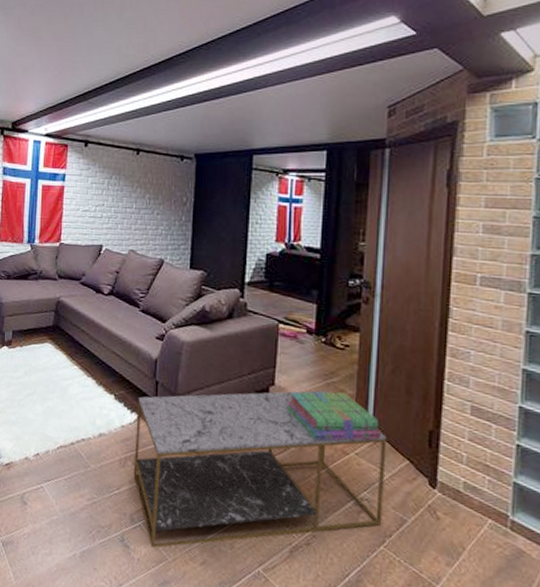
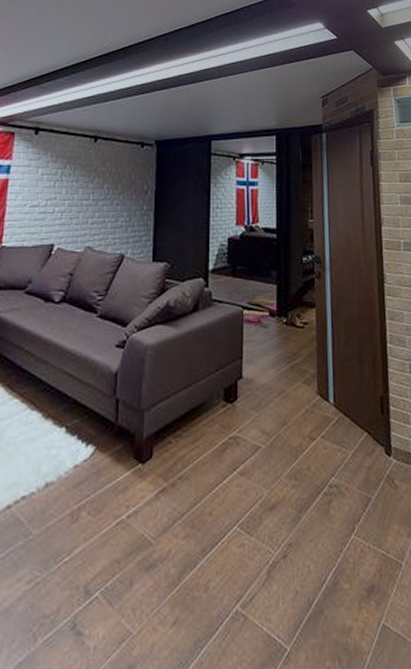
coffee table: present [133,390,387,548] -> none [88,373,351,624]
stack of books: present [287,391,381,441] -> none [255,372,342,431]

